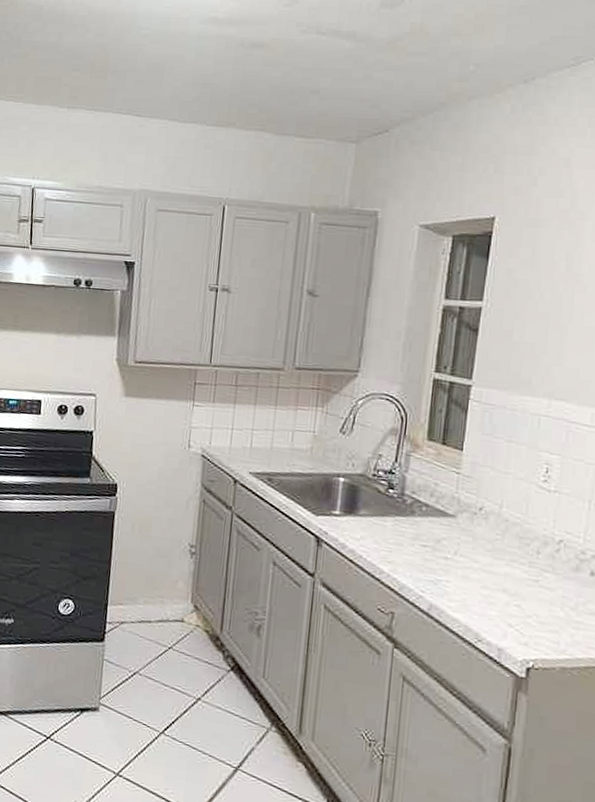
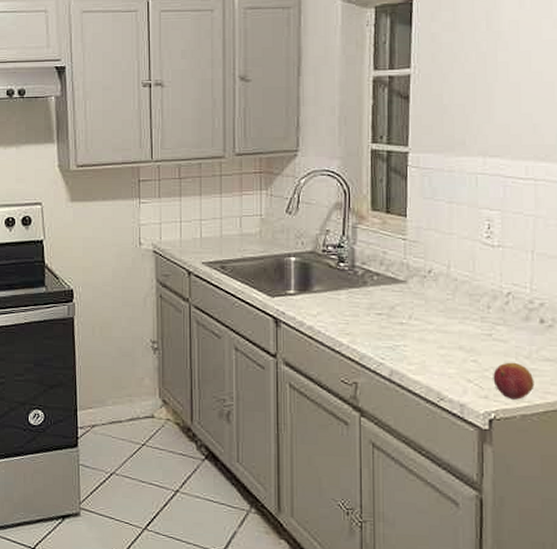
fruit: none [535,611,578,652] -> present [493,362,535,400]

